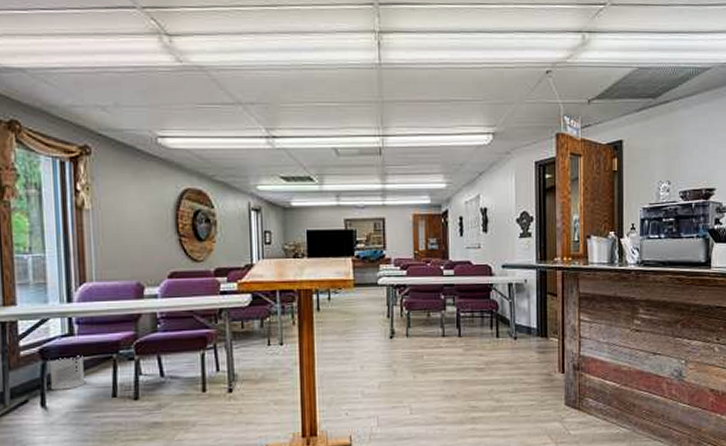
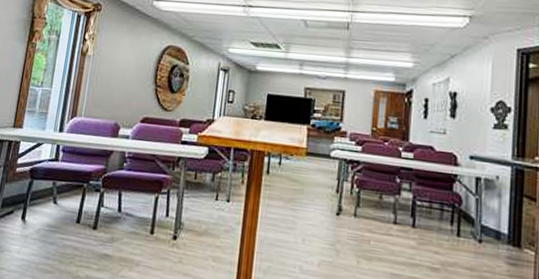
wastebasket: present [48,355,86,390] -> none [31,178,61,208]

